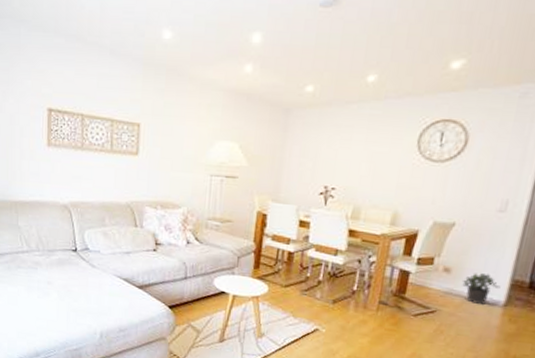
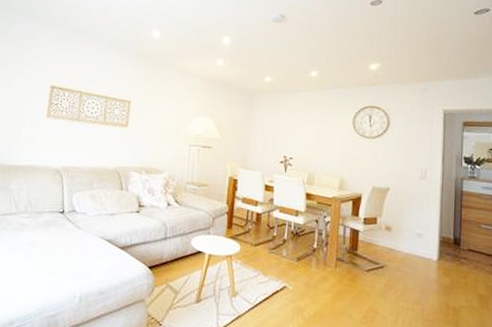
potted plant: present [462,272,501,304] -> none [402,230,432,259]

